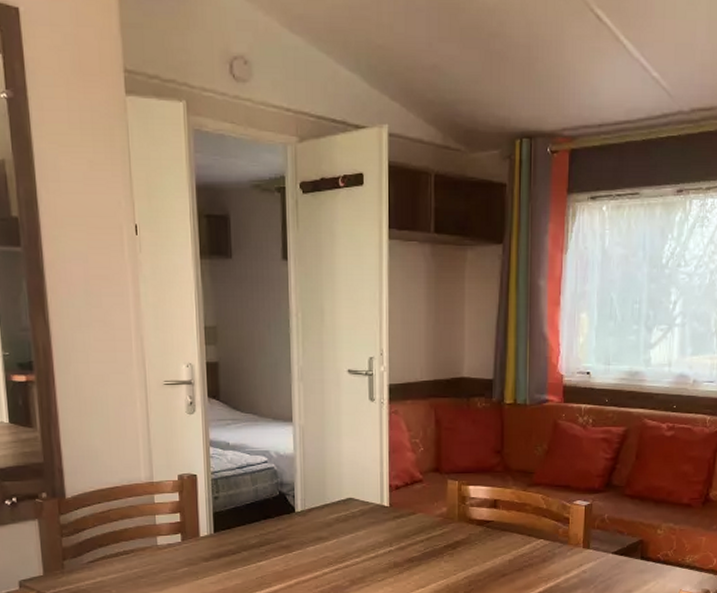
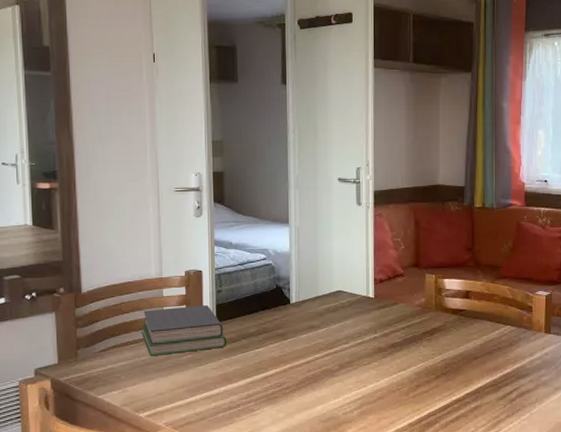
book: none [131,513,226,569] -> present [141,305,227,357]

